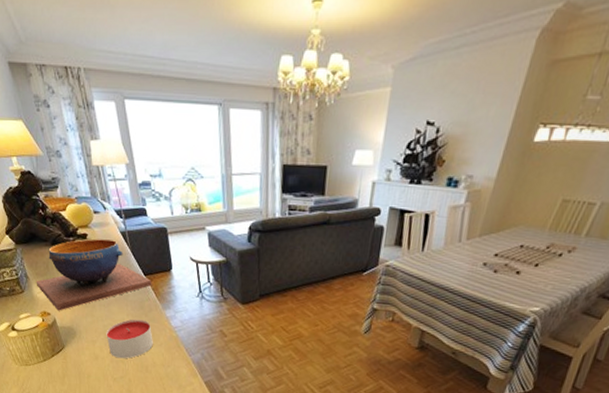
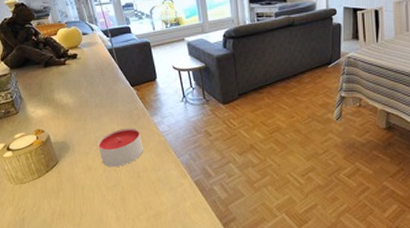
decorative bowl: present [36,238,152,311] -> none [30,57,139,128]

